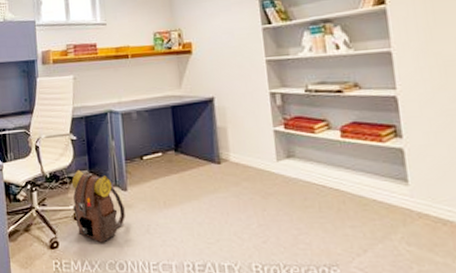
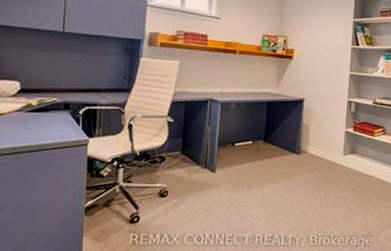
backpack: present [71,169,125,243] -> none [160,150,211,218]

